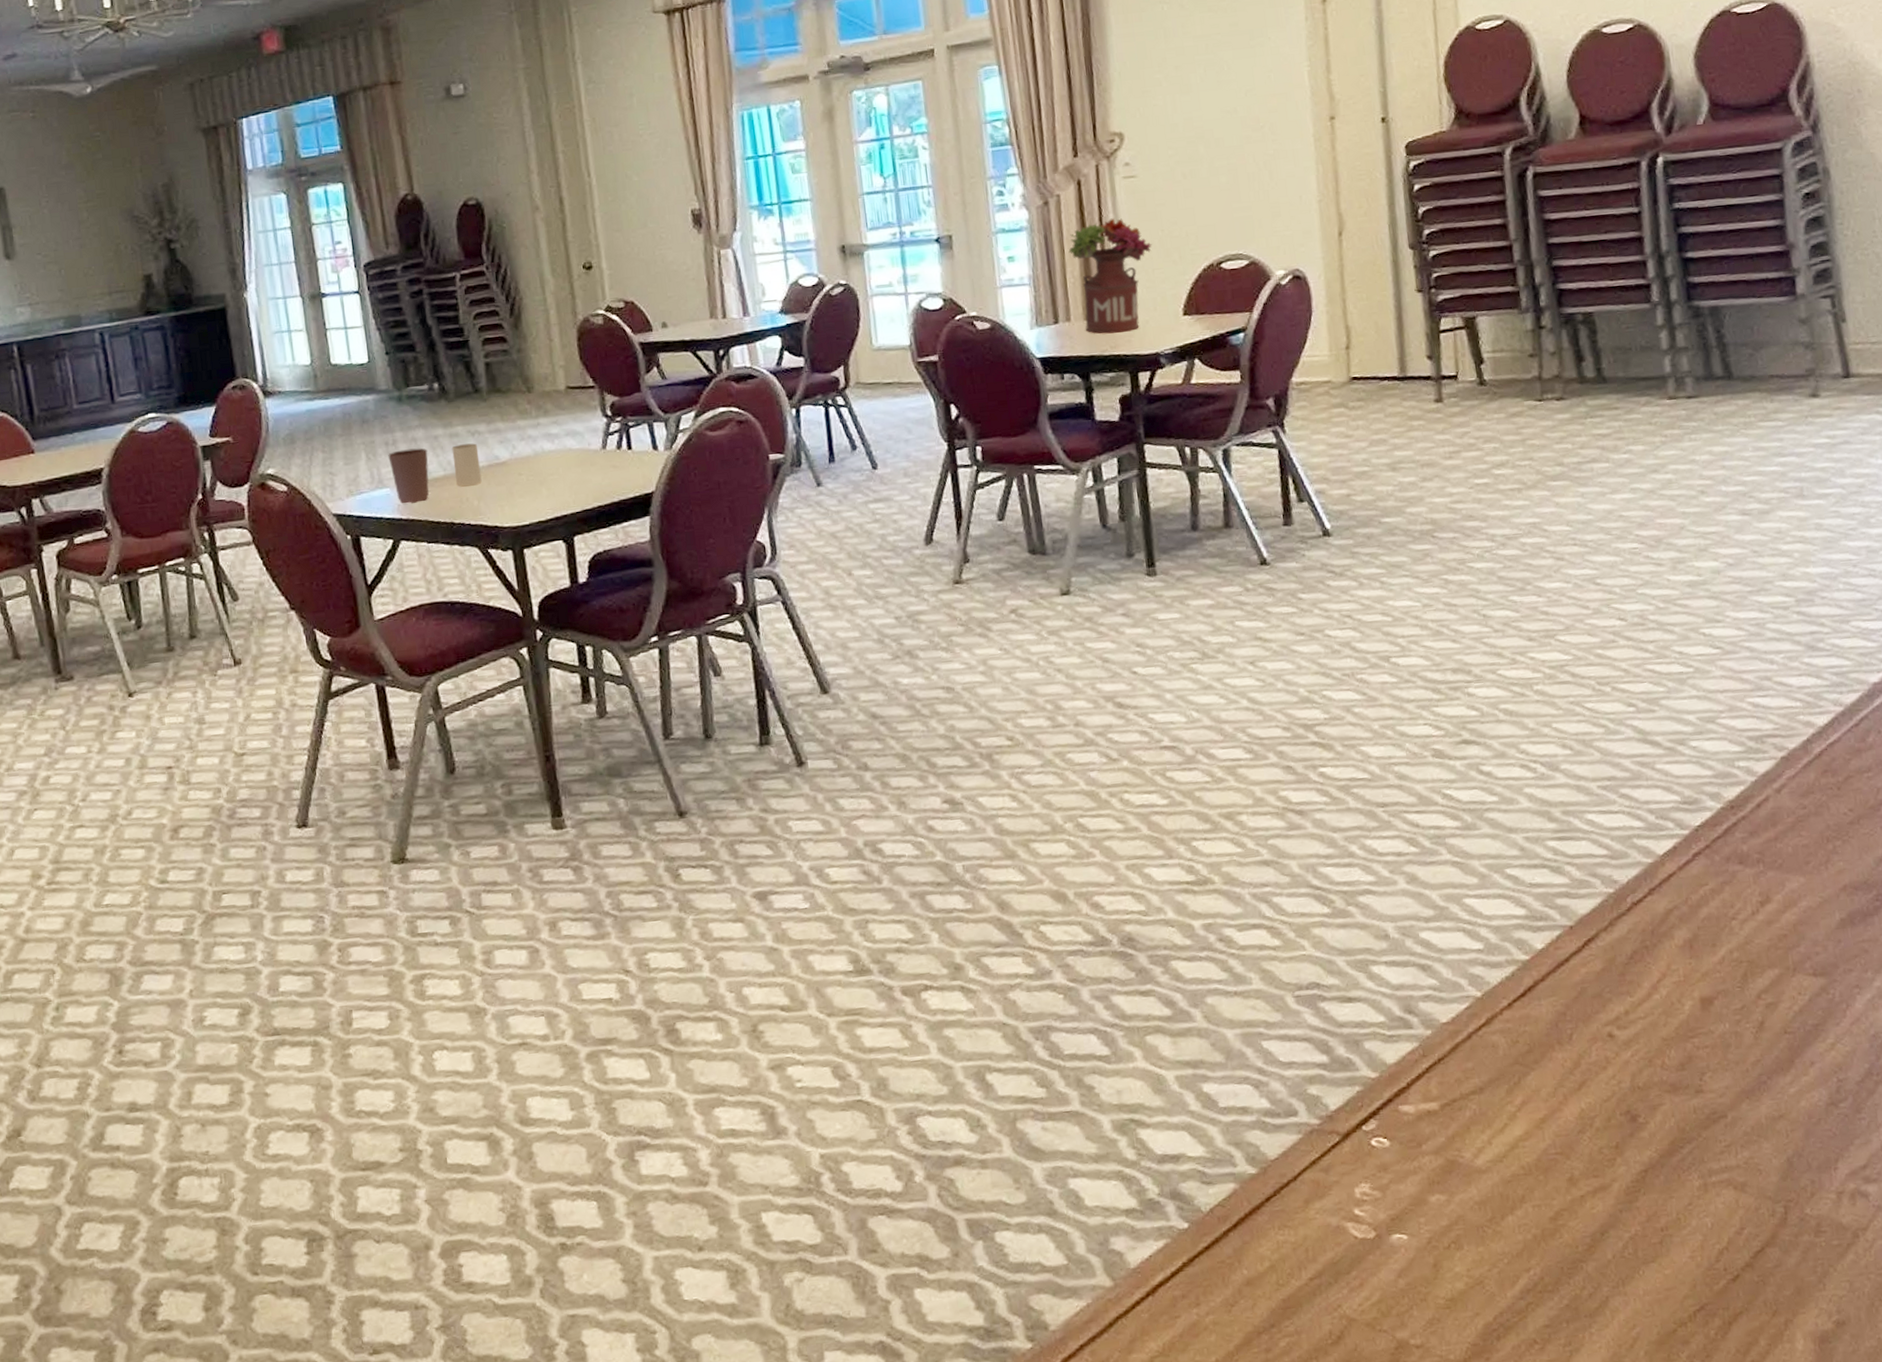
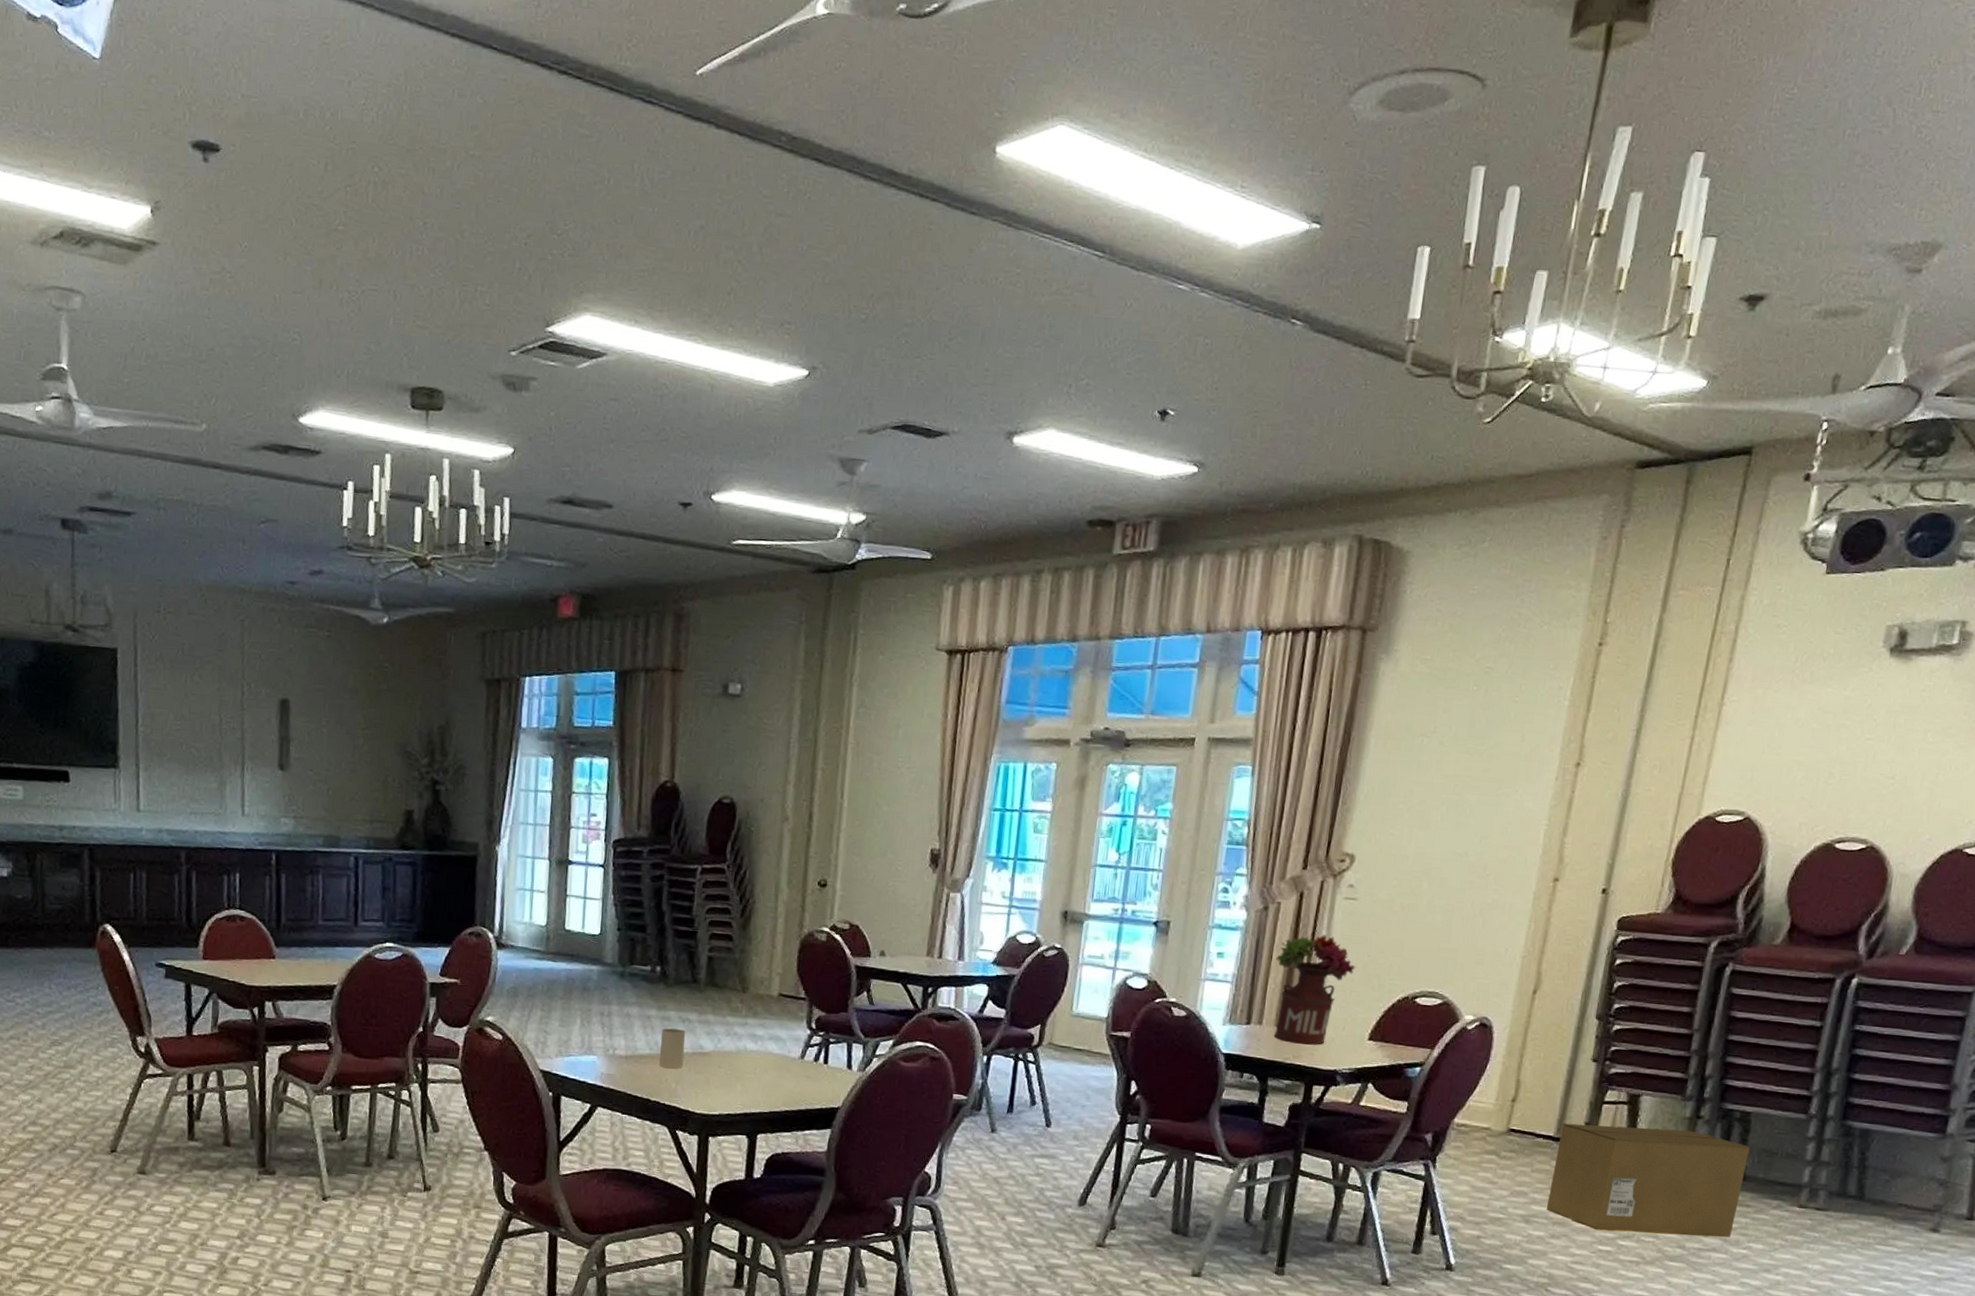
cup: present [388,448,429,504] -> none [601,1022,639,1074]
box: none [1404,342,1608,464] -> present [1546,1123,1750,1238]

